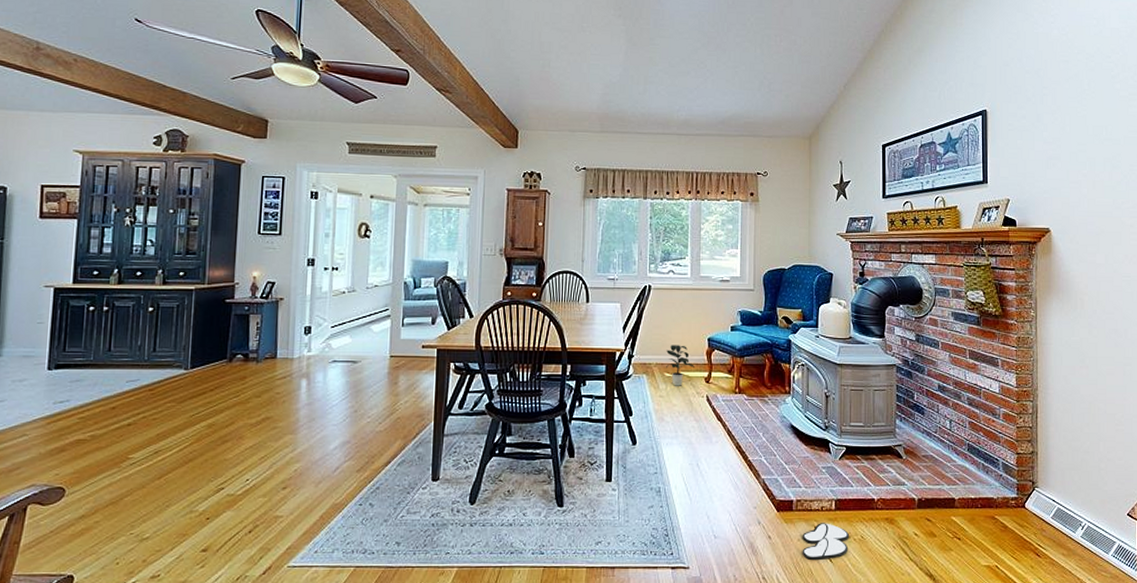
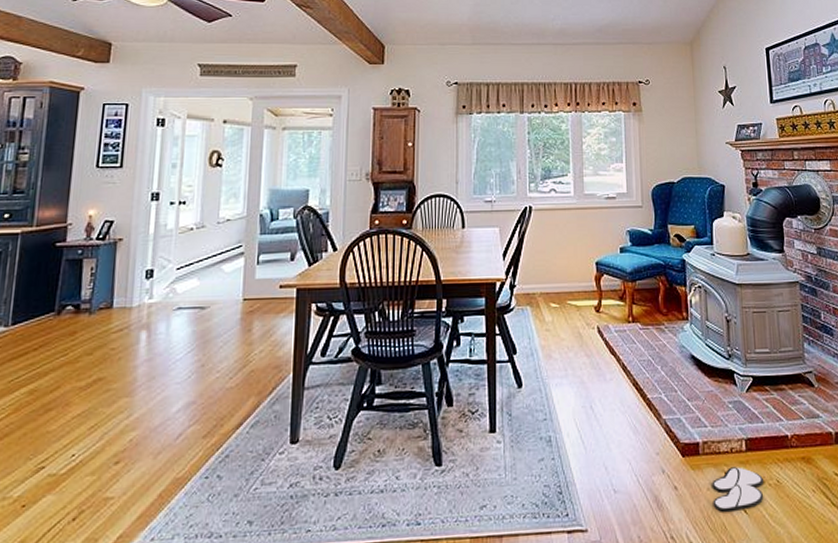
potted plant: present [666,345,694,386] -> none [551,271,583,318]

